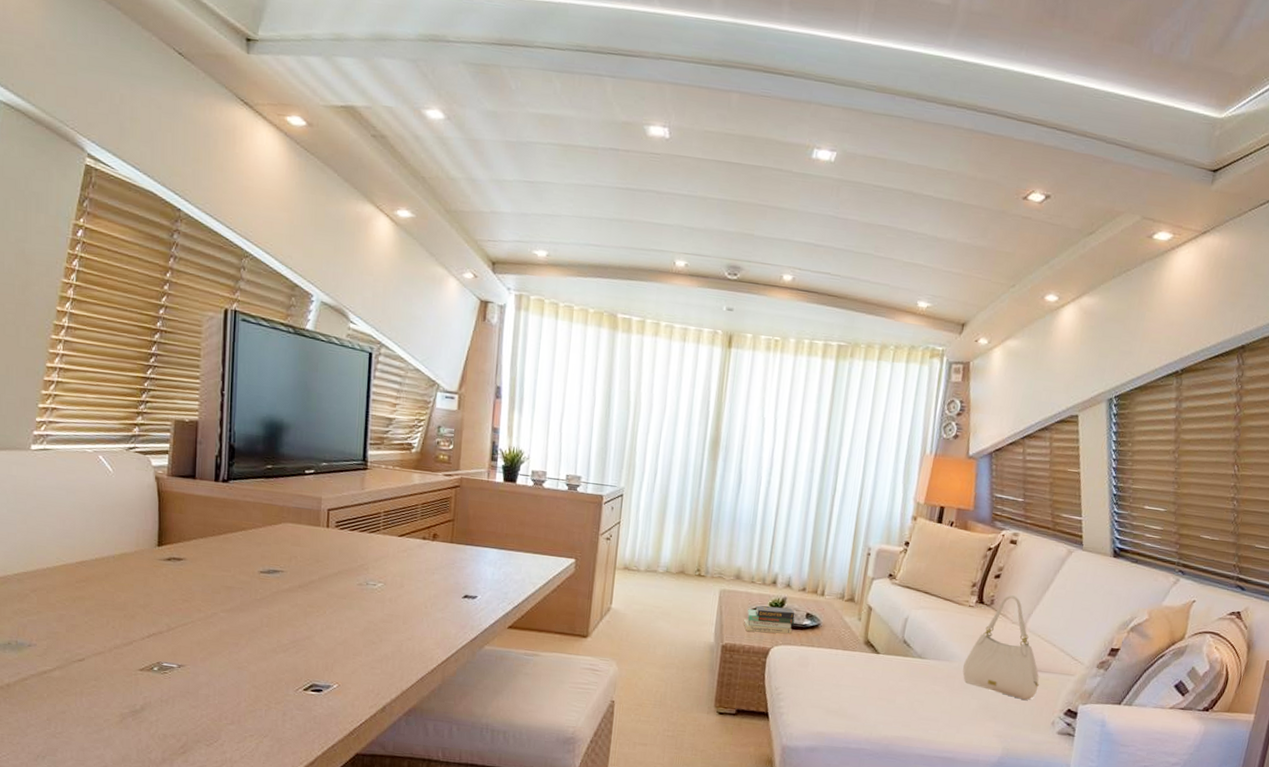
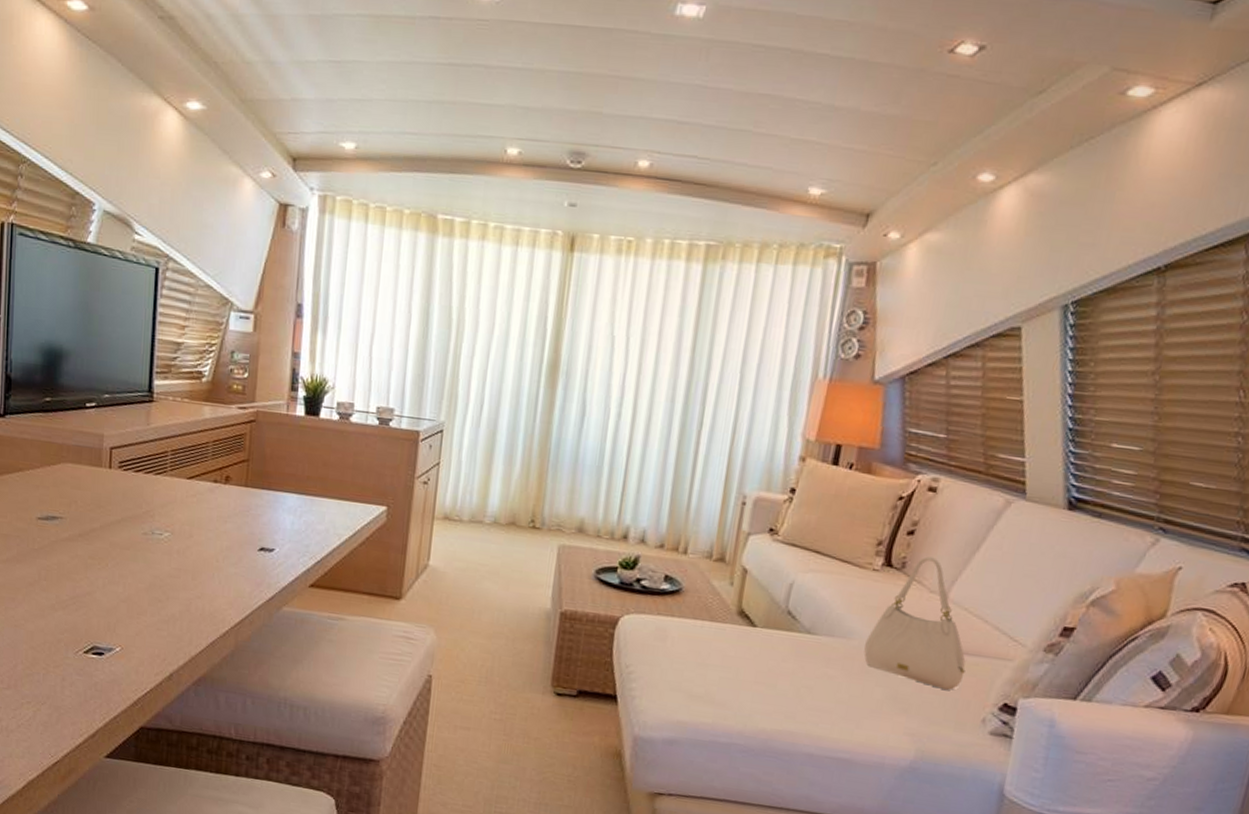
books: present [743,605,795,634] -> none [586,564,651,601]

